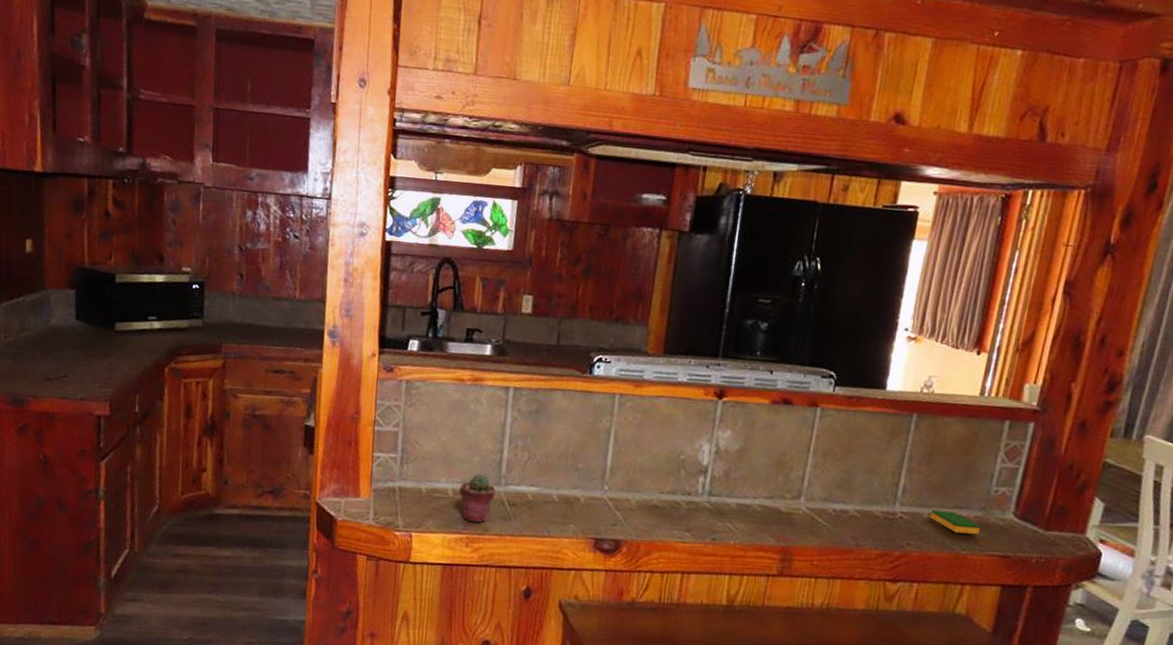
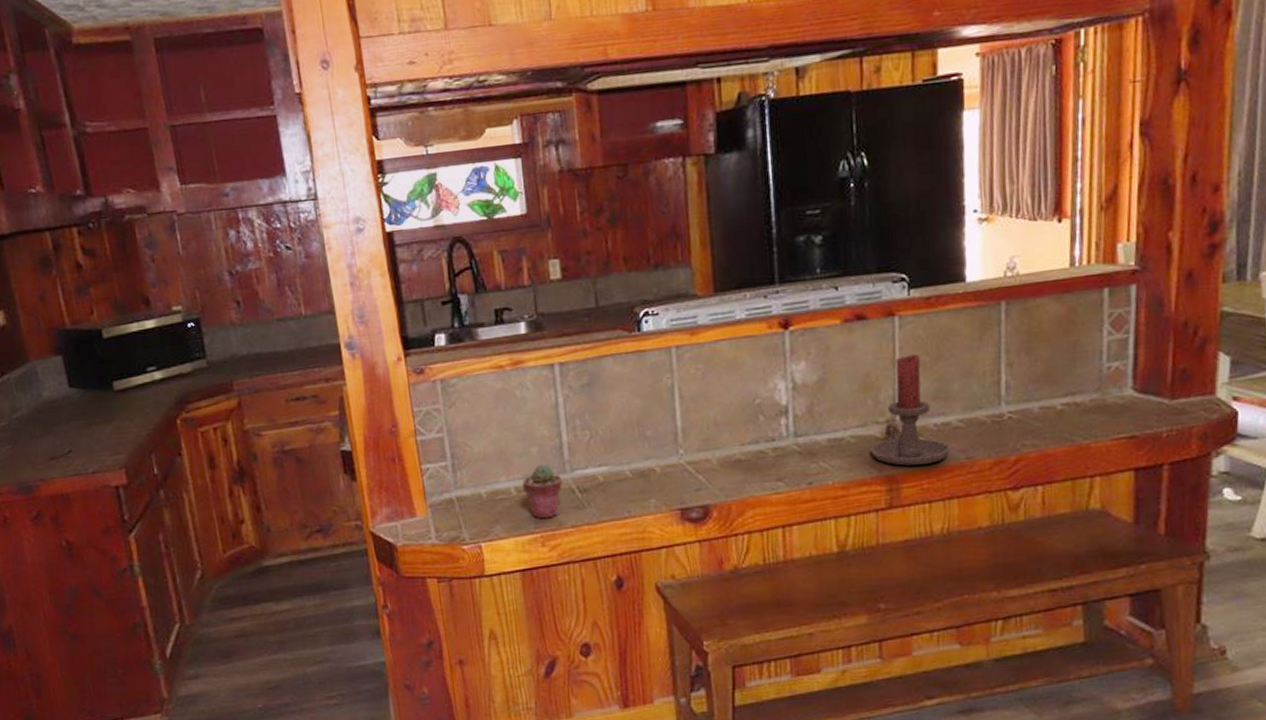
candle holder: none [773,443,843,544] -> present [870,354,950,466]
dish sponge: present [929,509,981,535] -> none [1040,399,1099,423]

